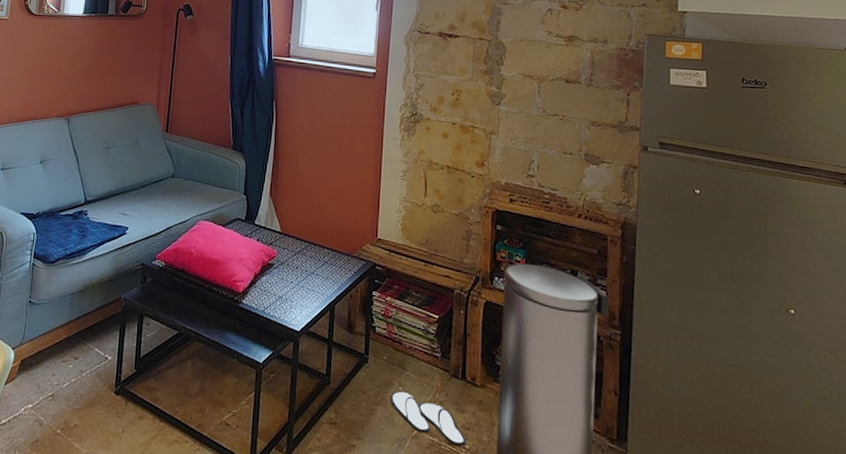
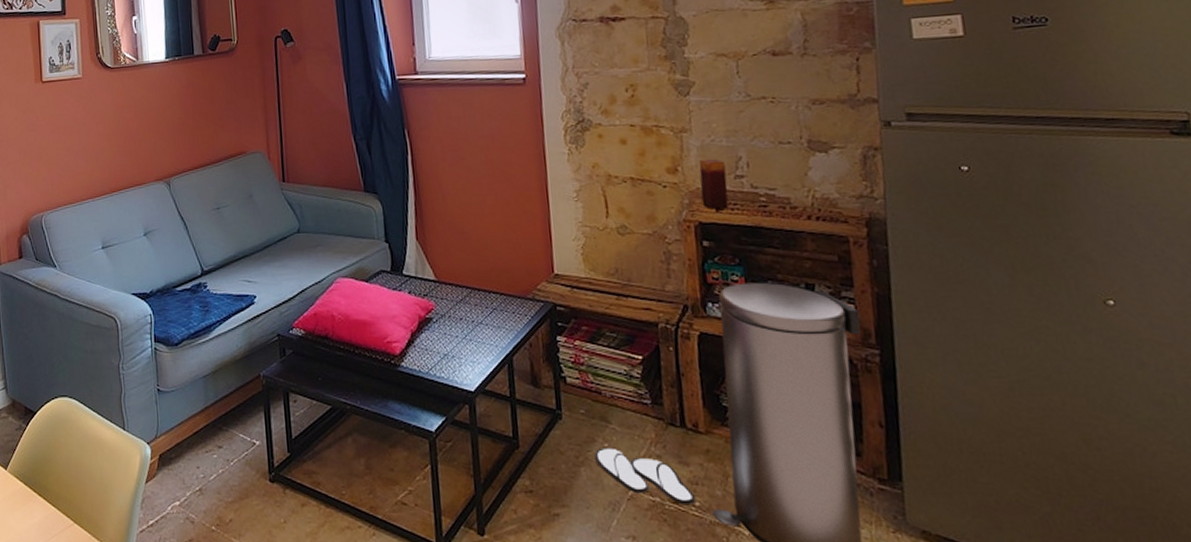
candle: none [500,158,521,201] -> present [699,158,729,210]

